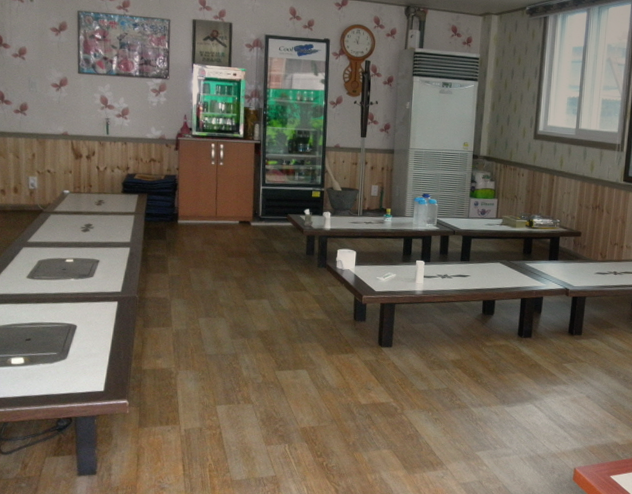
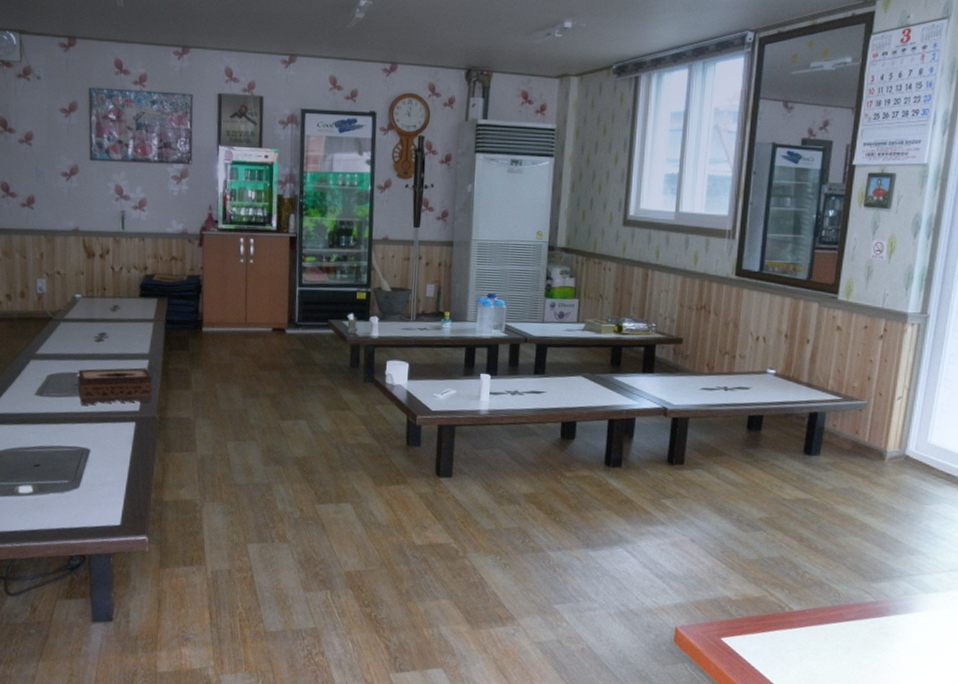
tissue box: none [65,254,134,287] -> present [77,367,153,406]

